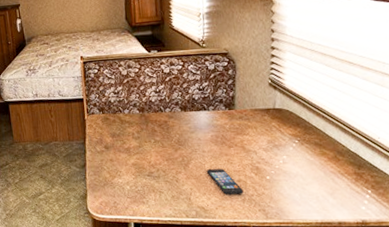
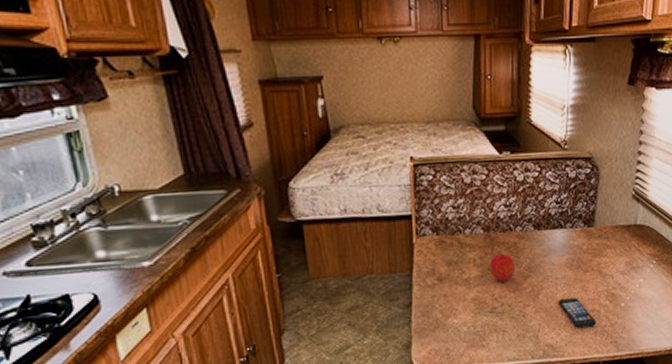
fruit: none [145,130,167,152] -> present [489,254,516,282]

